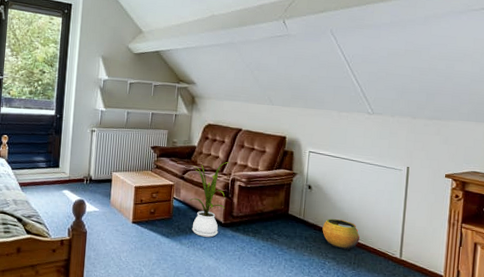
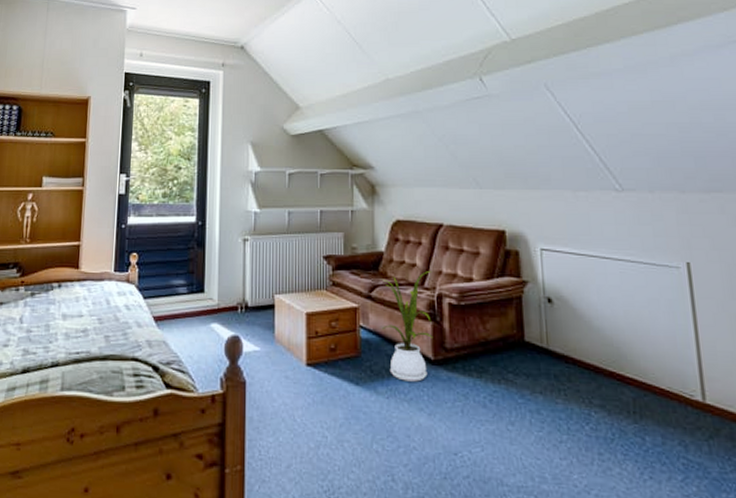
clay pot: present [322,219,360,251] -> none [577,345,637,393]

